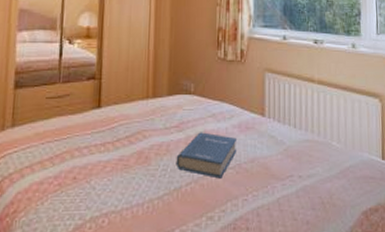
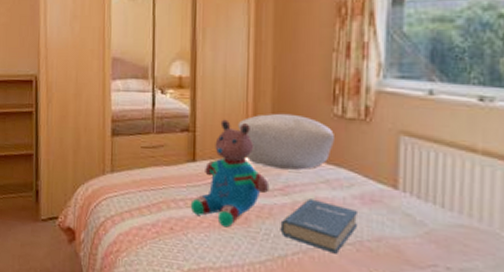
teddy bear: none [94,66,167,169] -> present [190,119,270,228]
pillow: none [140,58,218,108] -> present [237,113,334,171]

